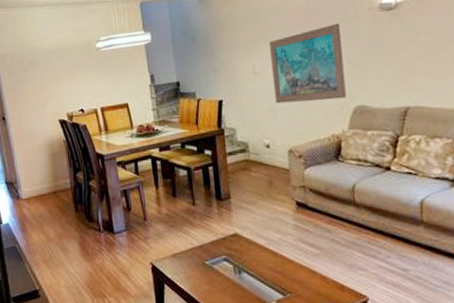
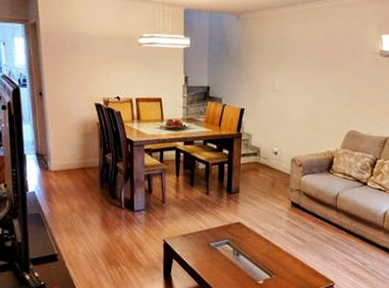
wall art: present [269,23,347,104] -> none [287,59,348,123]

